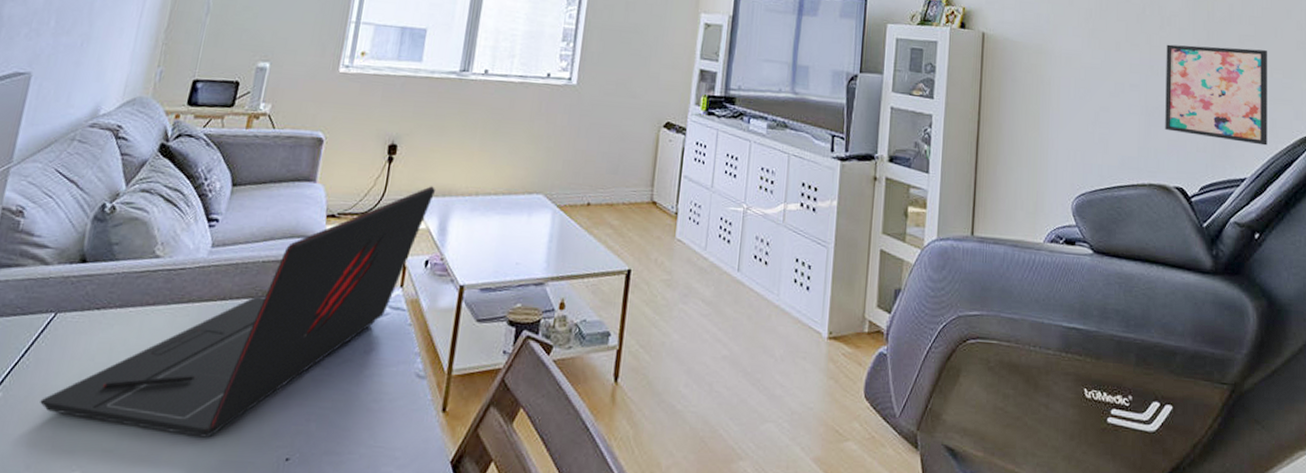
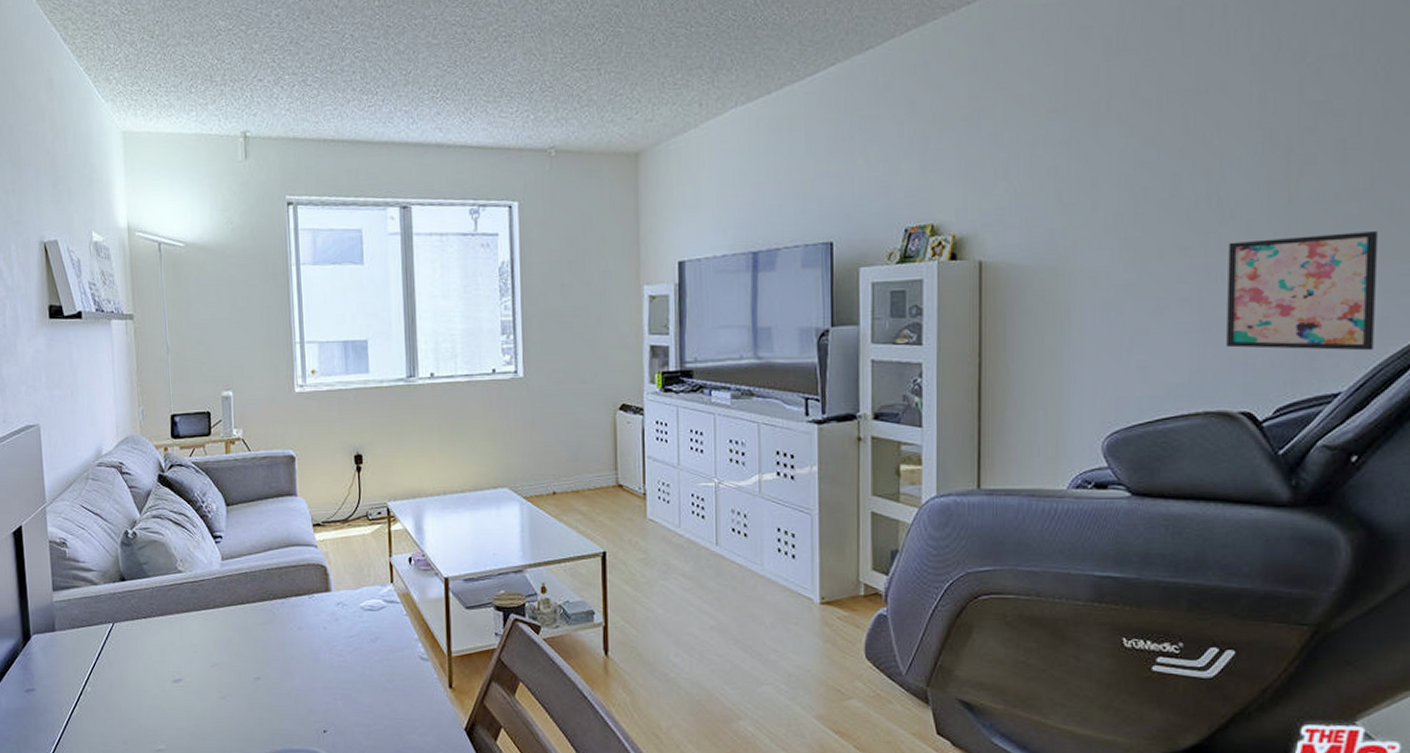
laptop: present [40,186,435,438] -> none [120,490,405,716]

